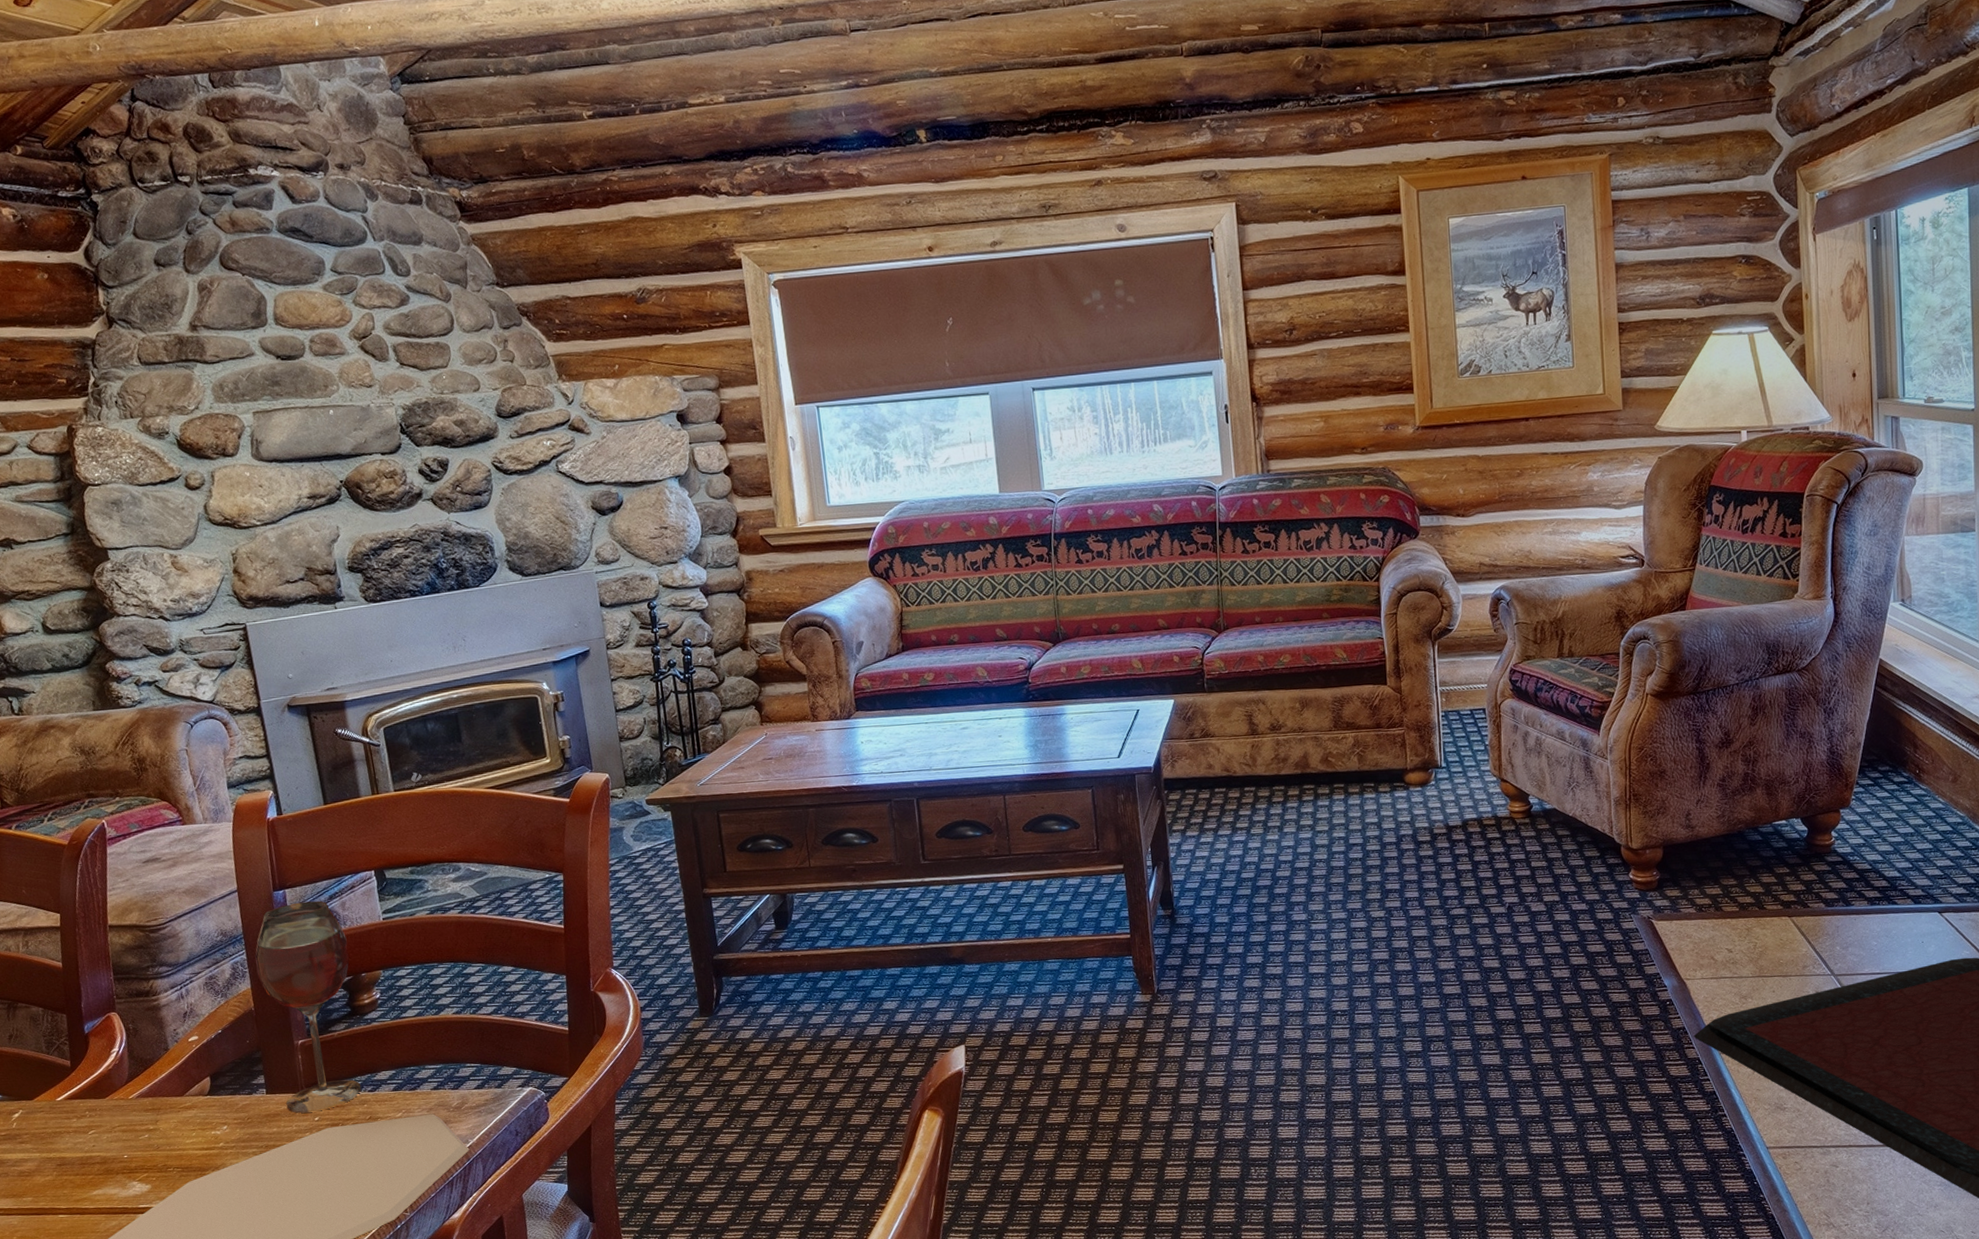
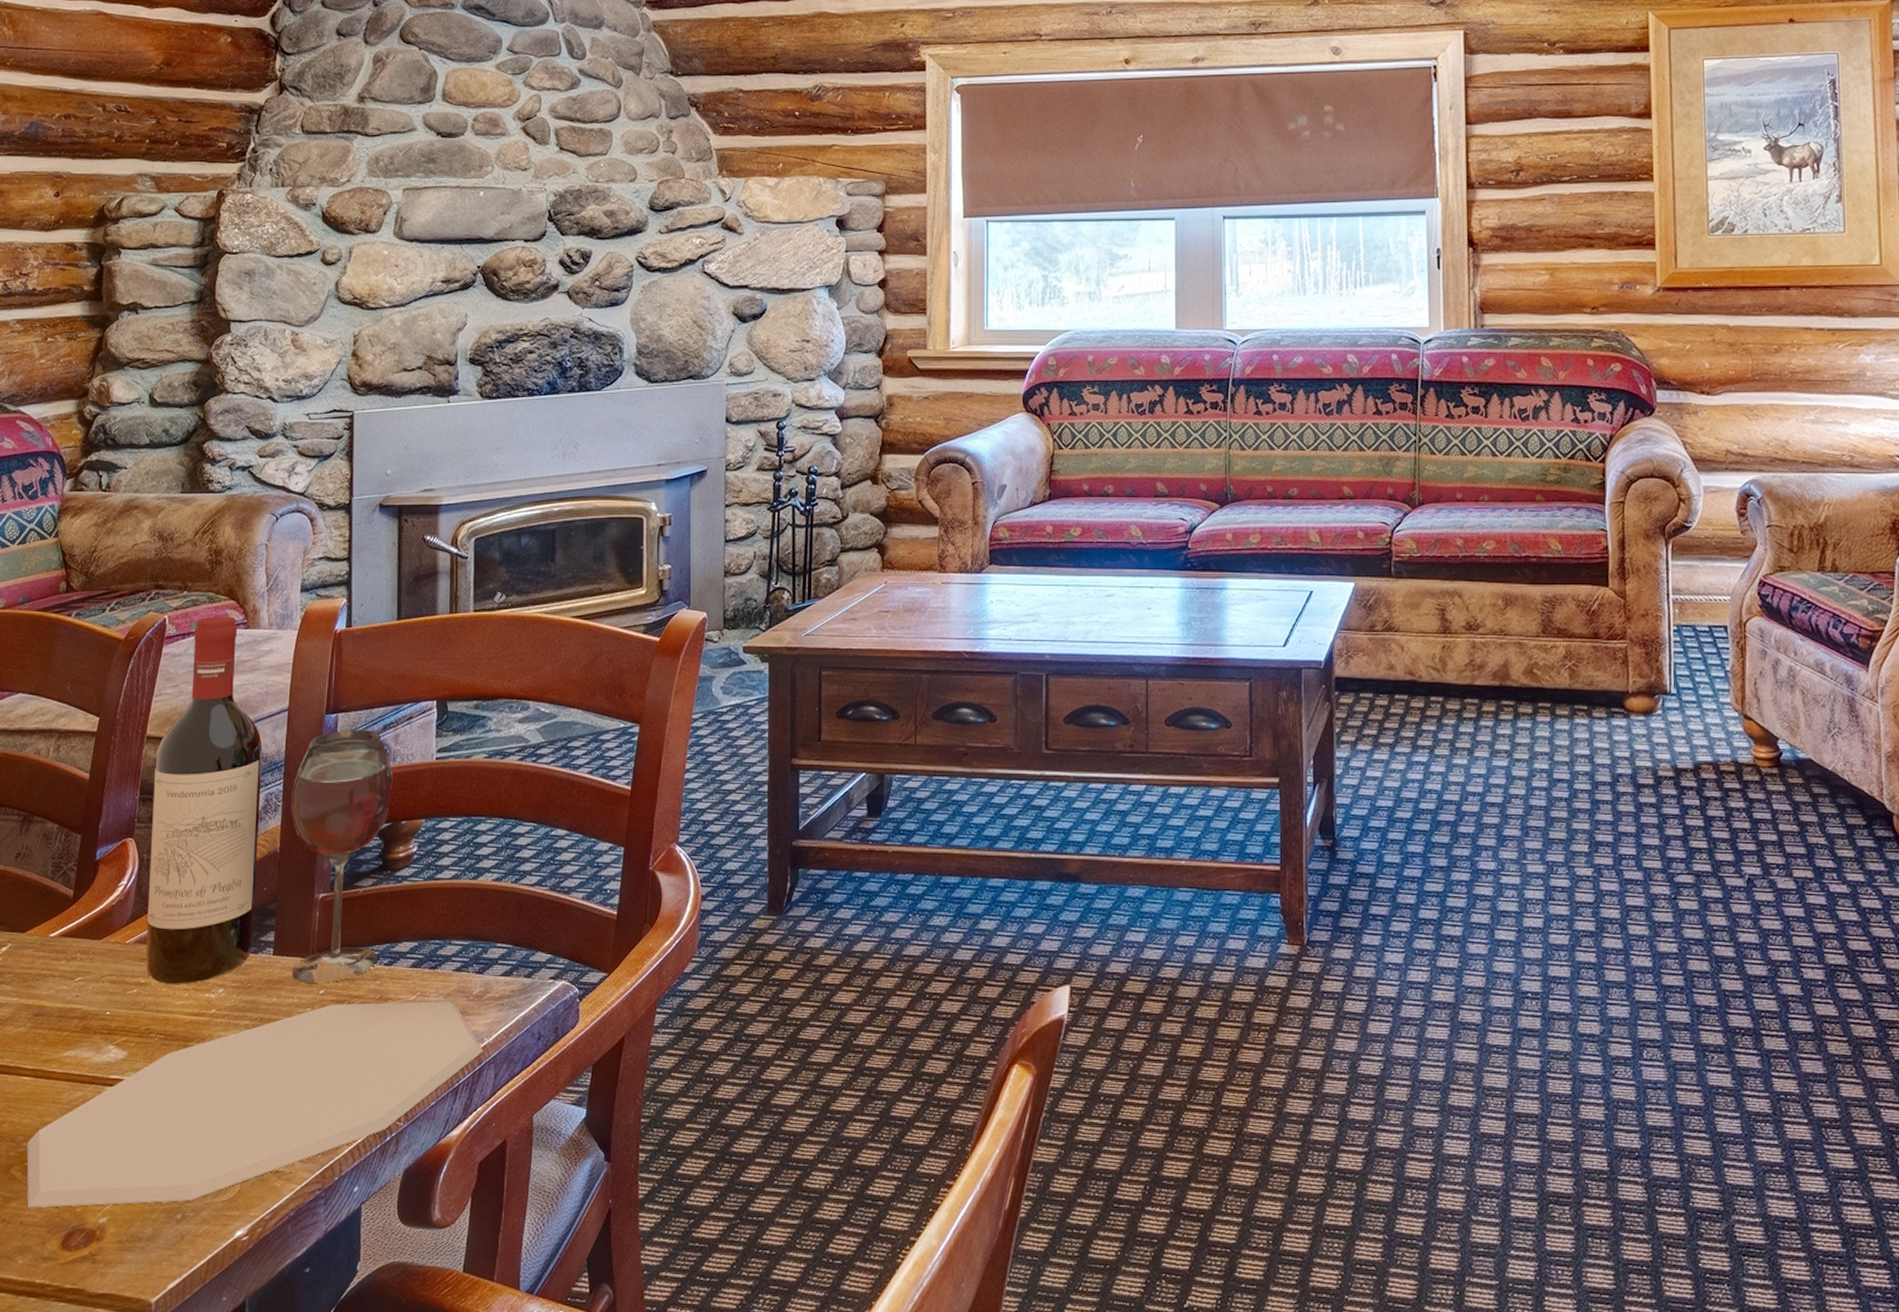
wine bottle: none [121,815,246,1128] -> present [146,616,263,984]

